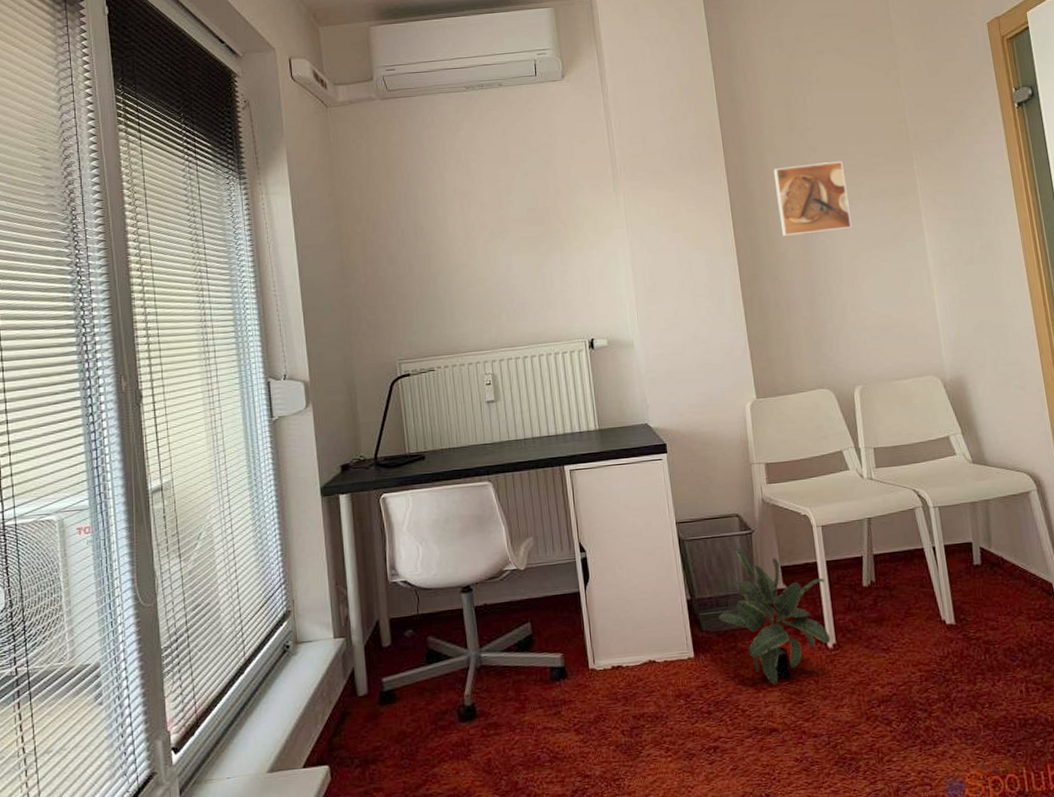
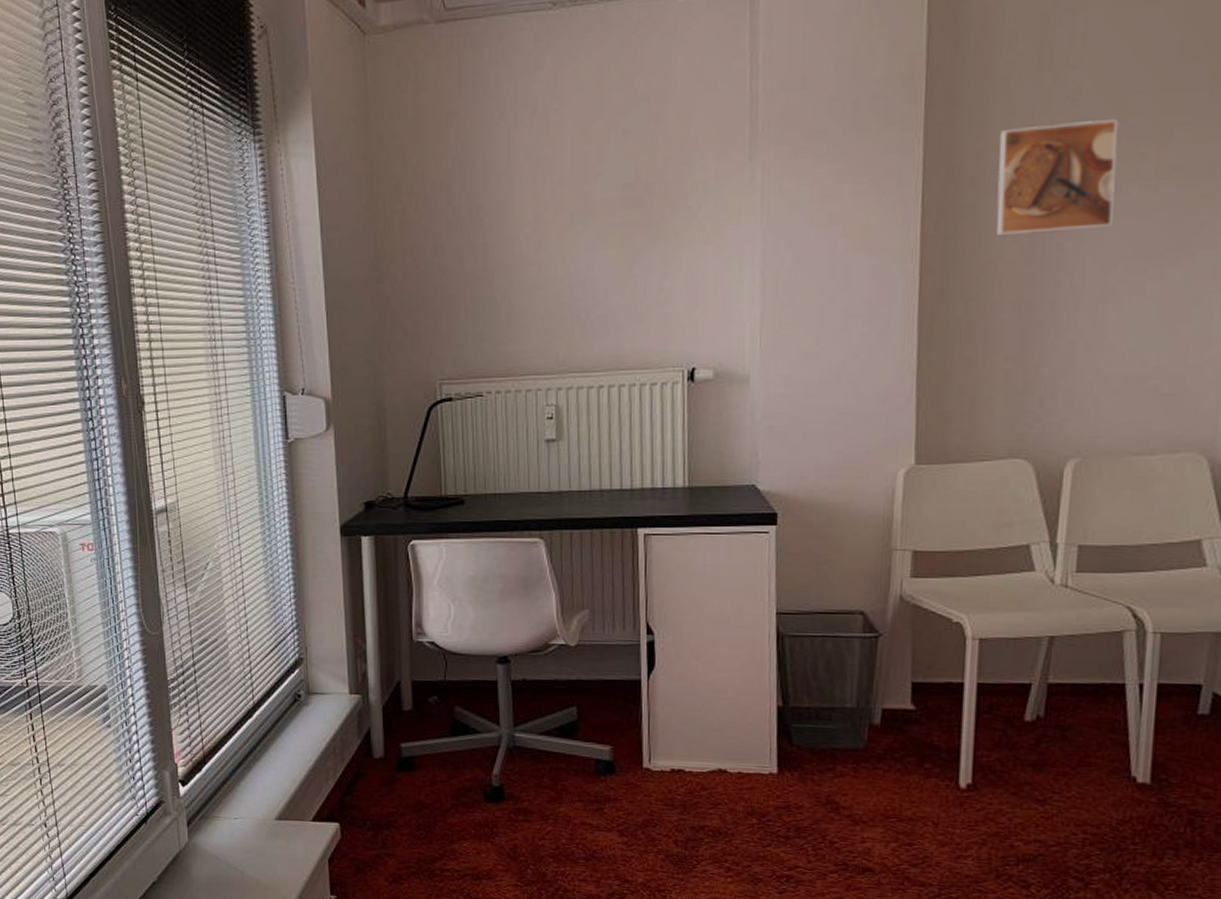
potted plant: present [718,547,831,686] -> none [816,652,971,821]

